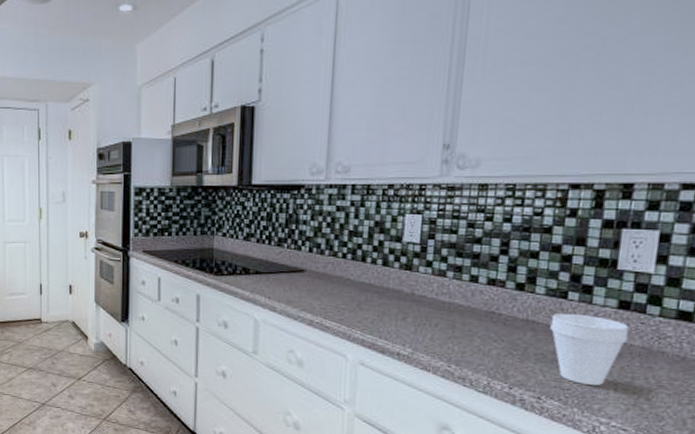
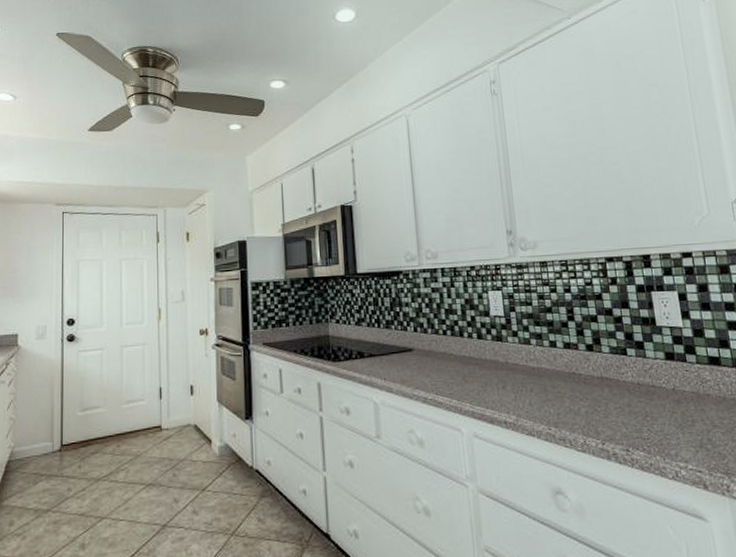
cup: present [550,314,629,386] -> none [619,368,680,432]

